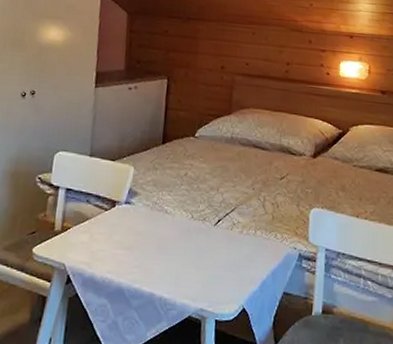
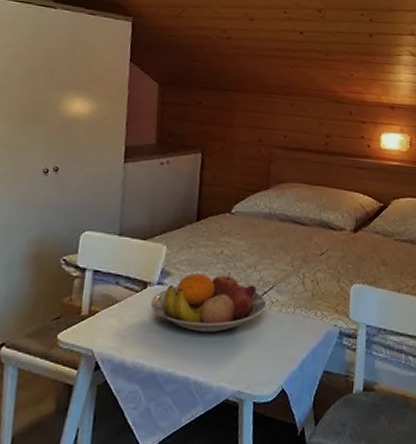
fruit bowl: none [119,194,229,252] -> present [151,273,267,333]

